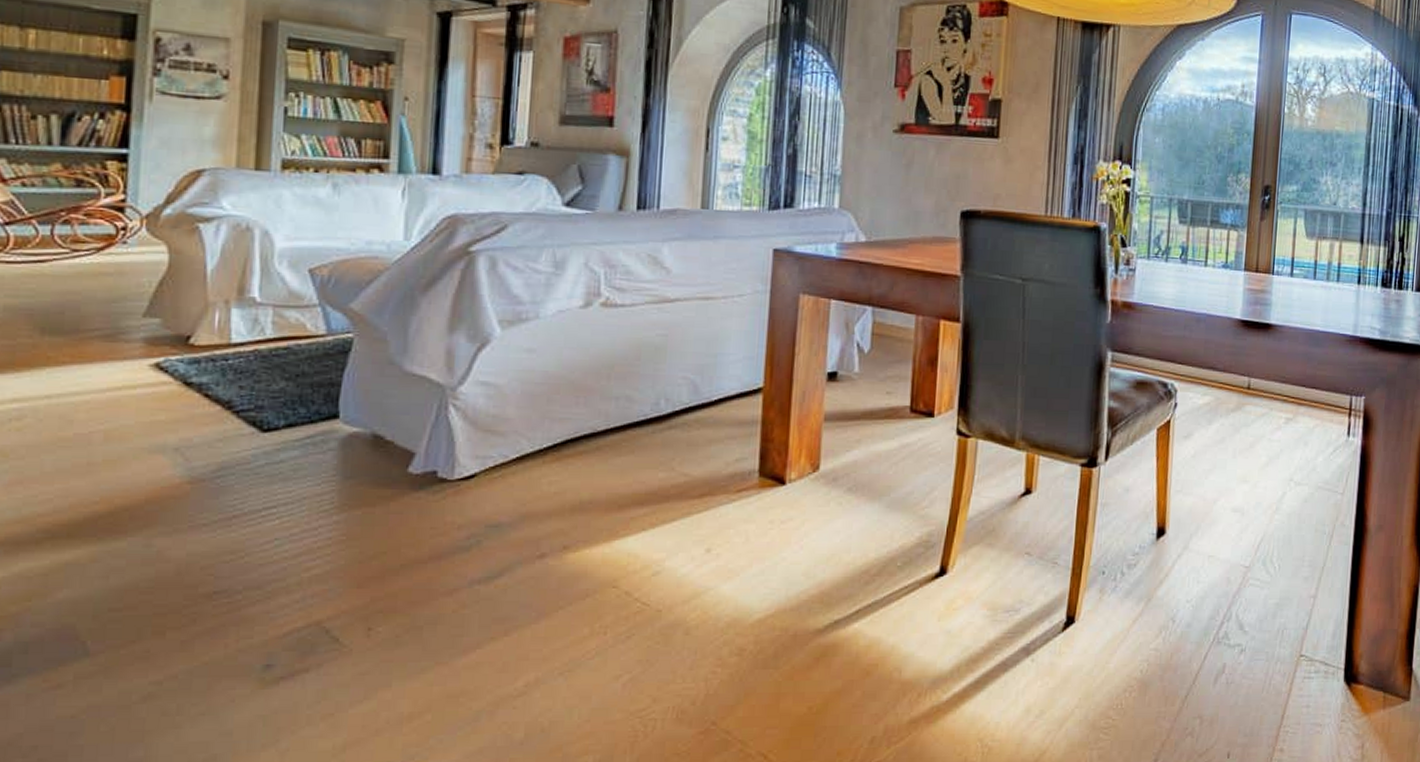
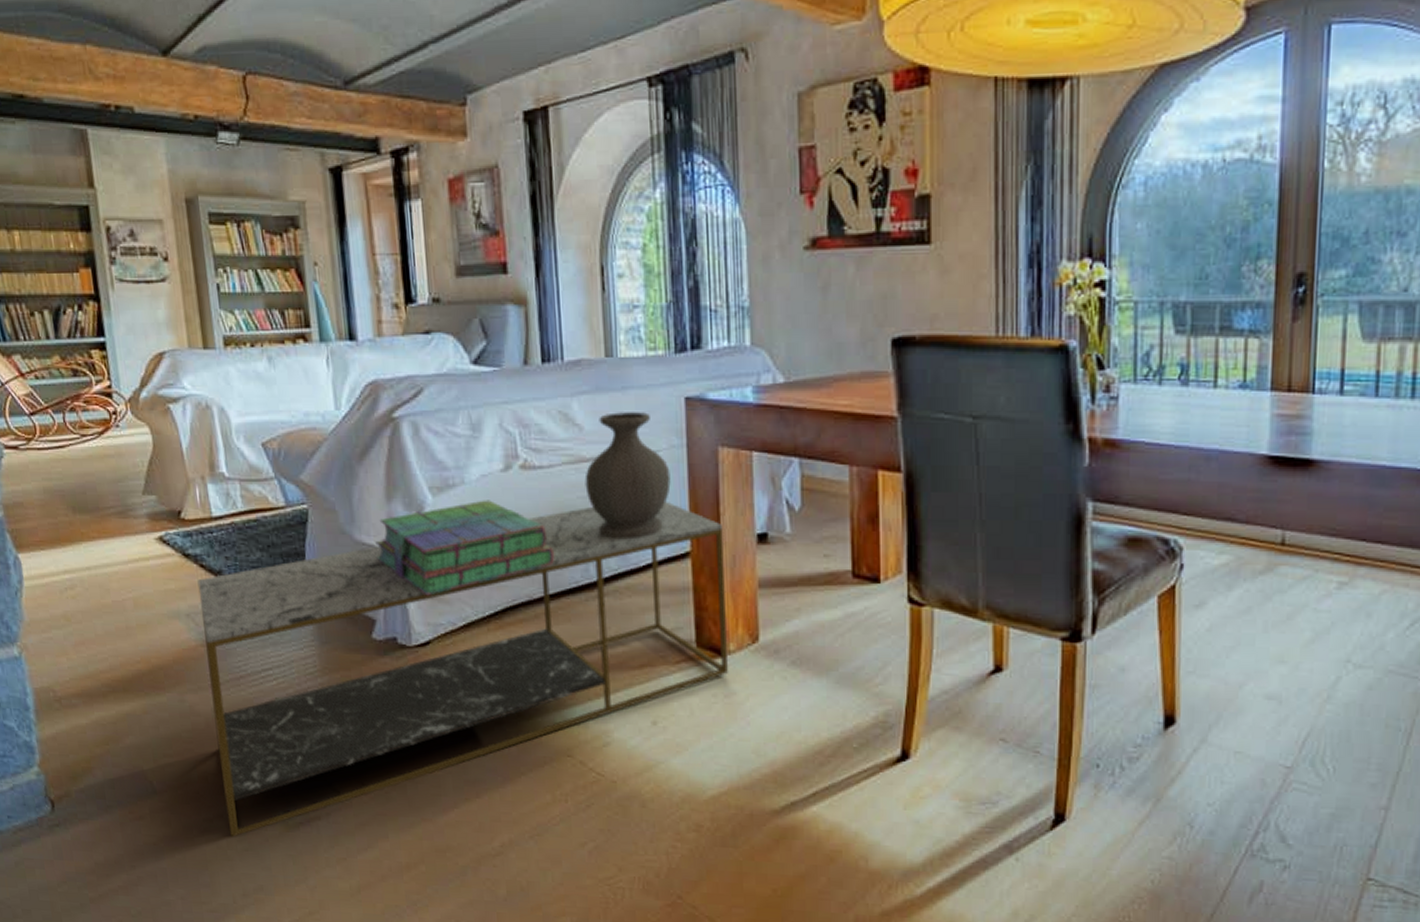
coffee table: none [183,340,797,700] -> present [197,500,728,837]
stack of books: none [427,334,626,428] -> present [375,500,555,596]
vase: none [666,258,752,376] -> present [584,412,671,540]

